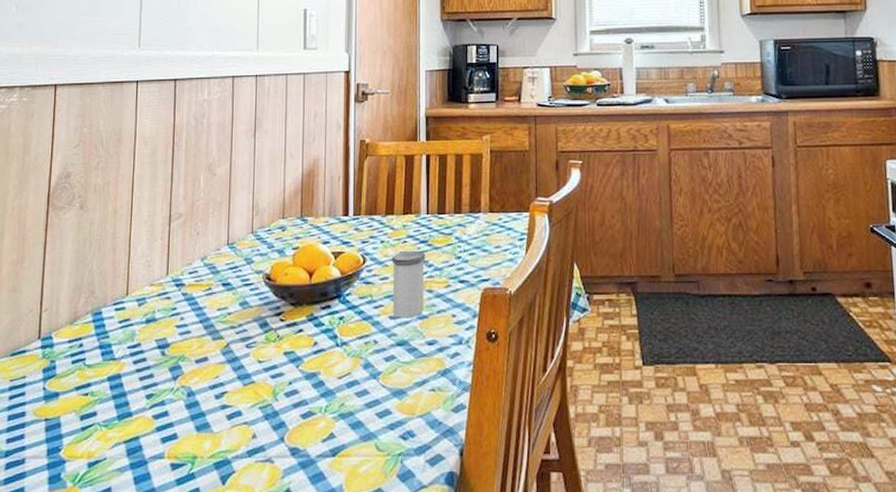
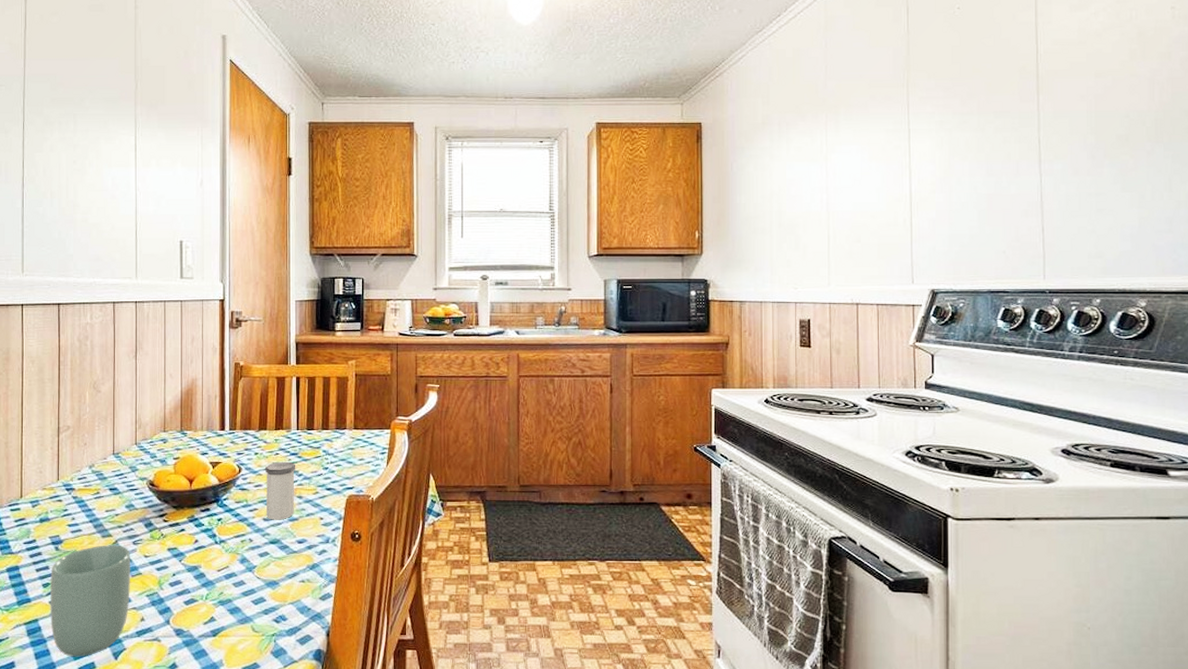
cup: none [153,349,243,482] -> present [50,545,130,657]

